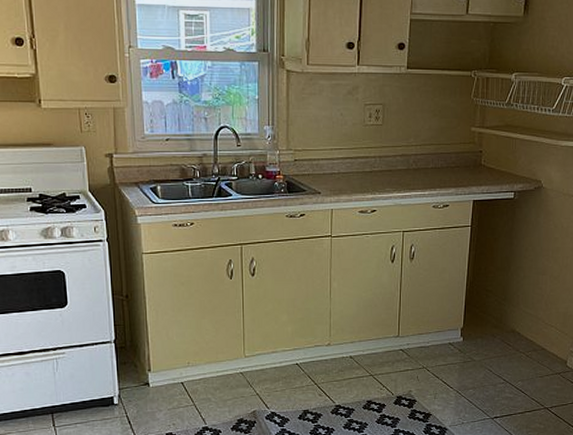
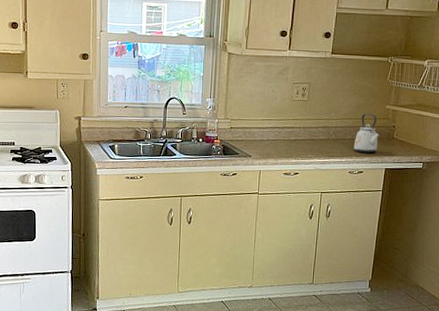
kettle: none [437,137,466,184] -> present [353,113,380,153]

